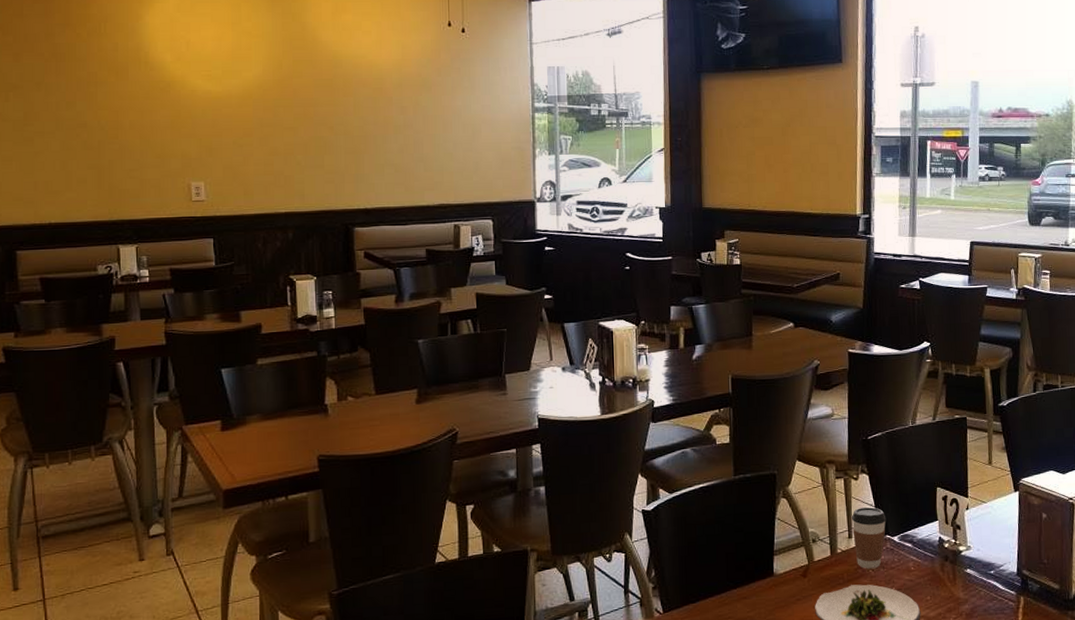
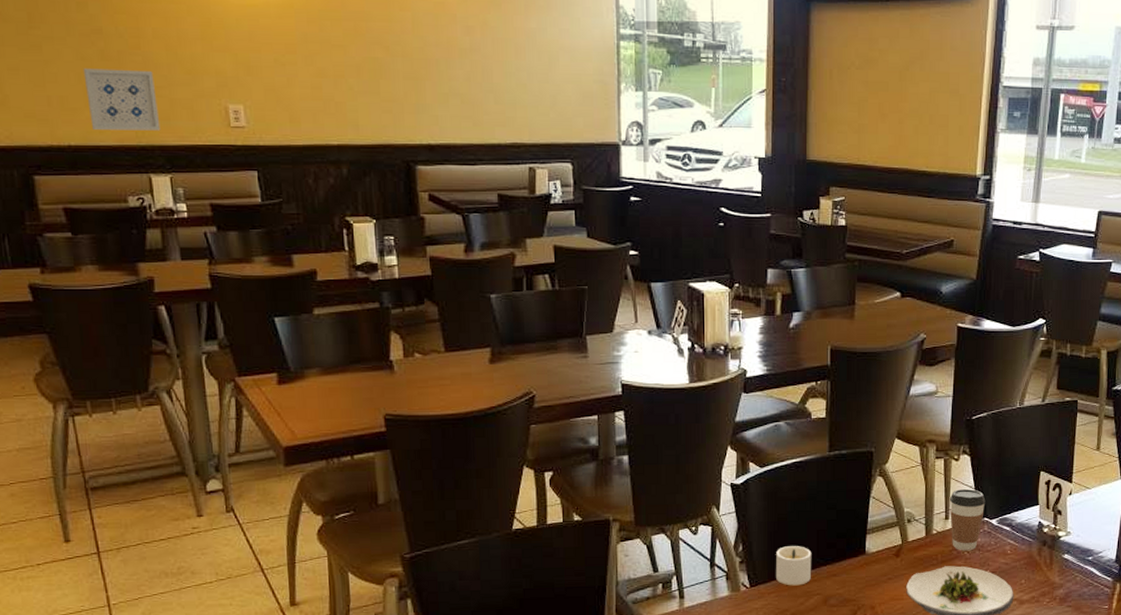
wall art: none [67,156,131,209] -> present [83,68,161,131]
candle: none [687,569,722,610] -> present [776,546,812,586]

